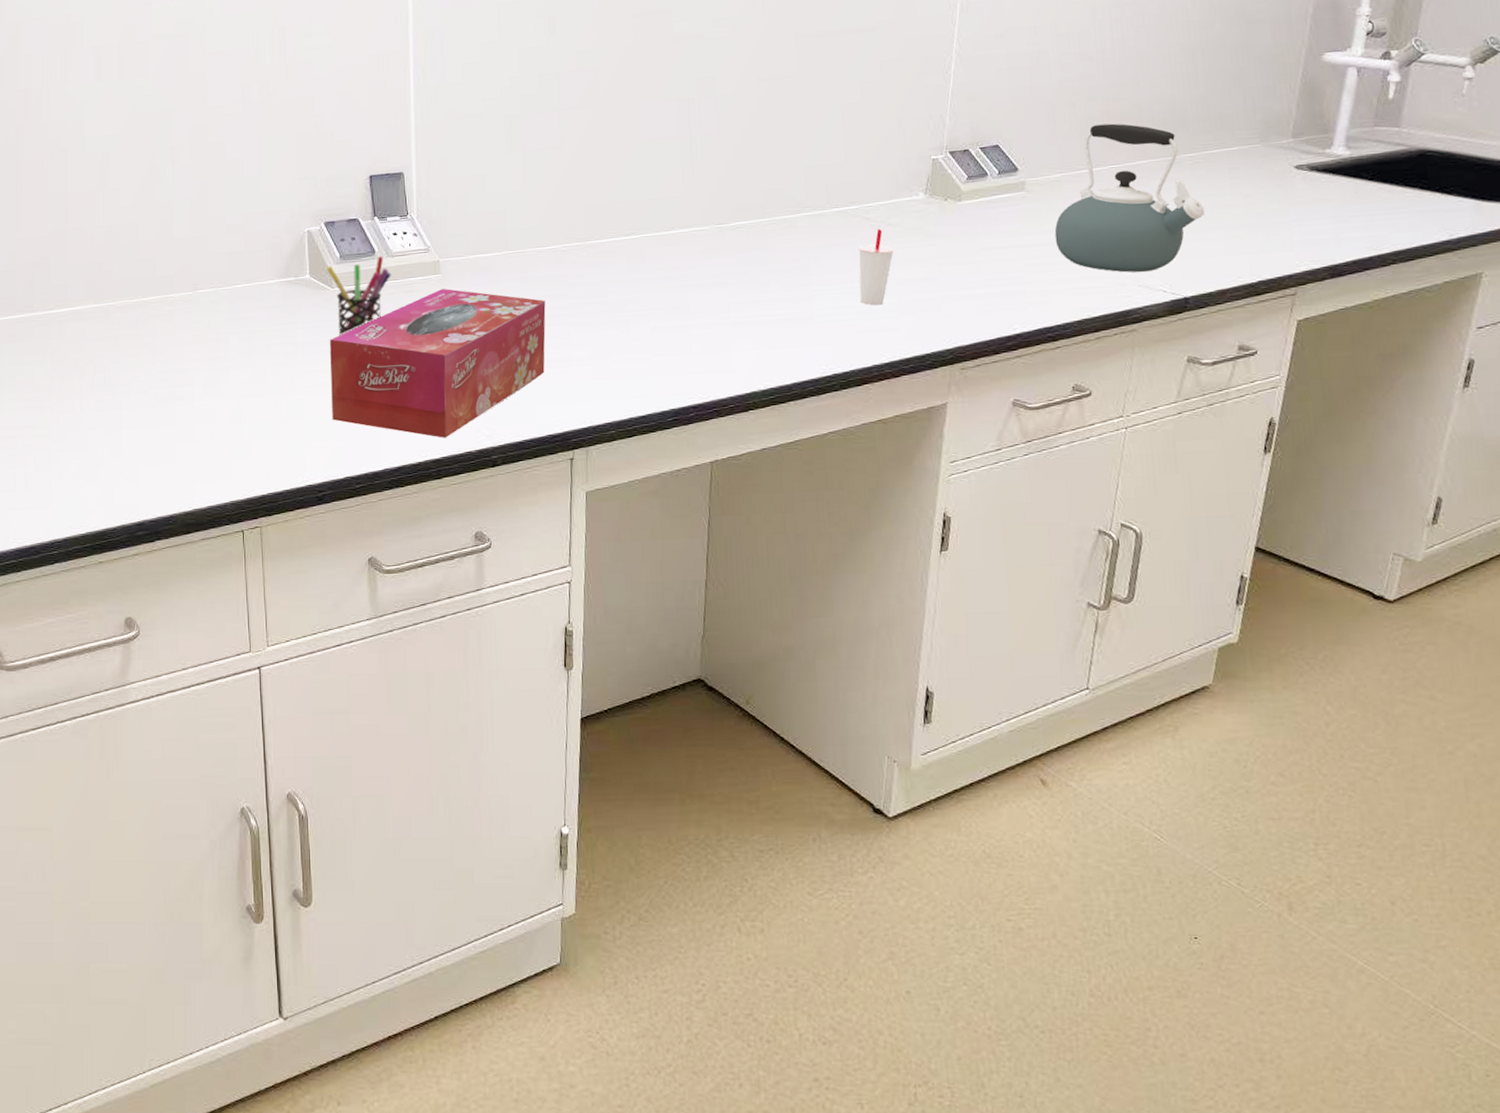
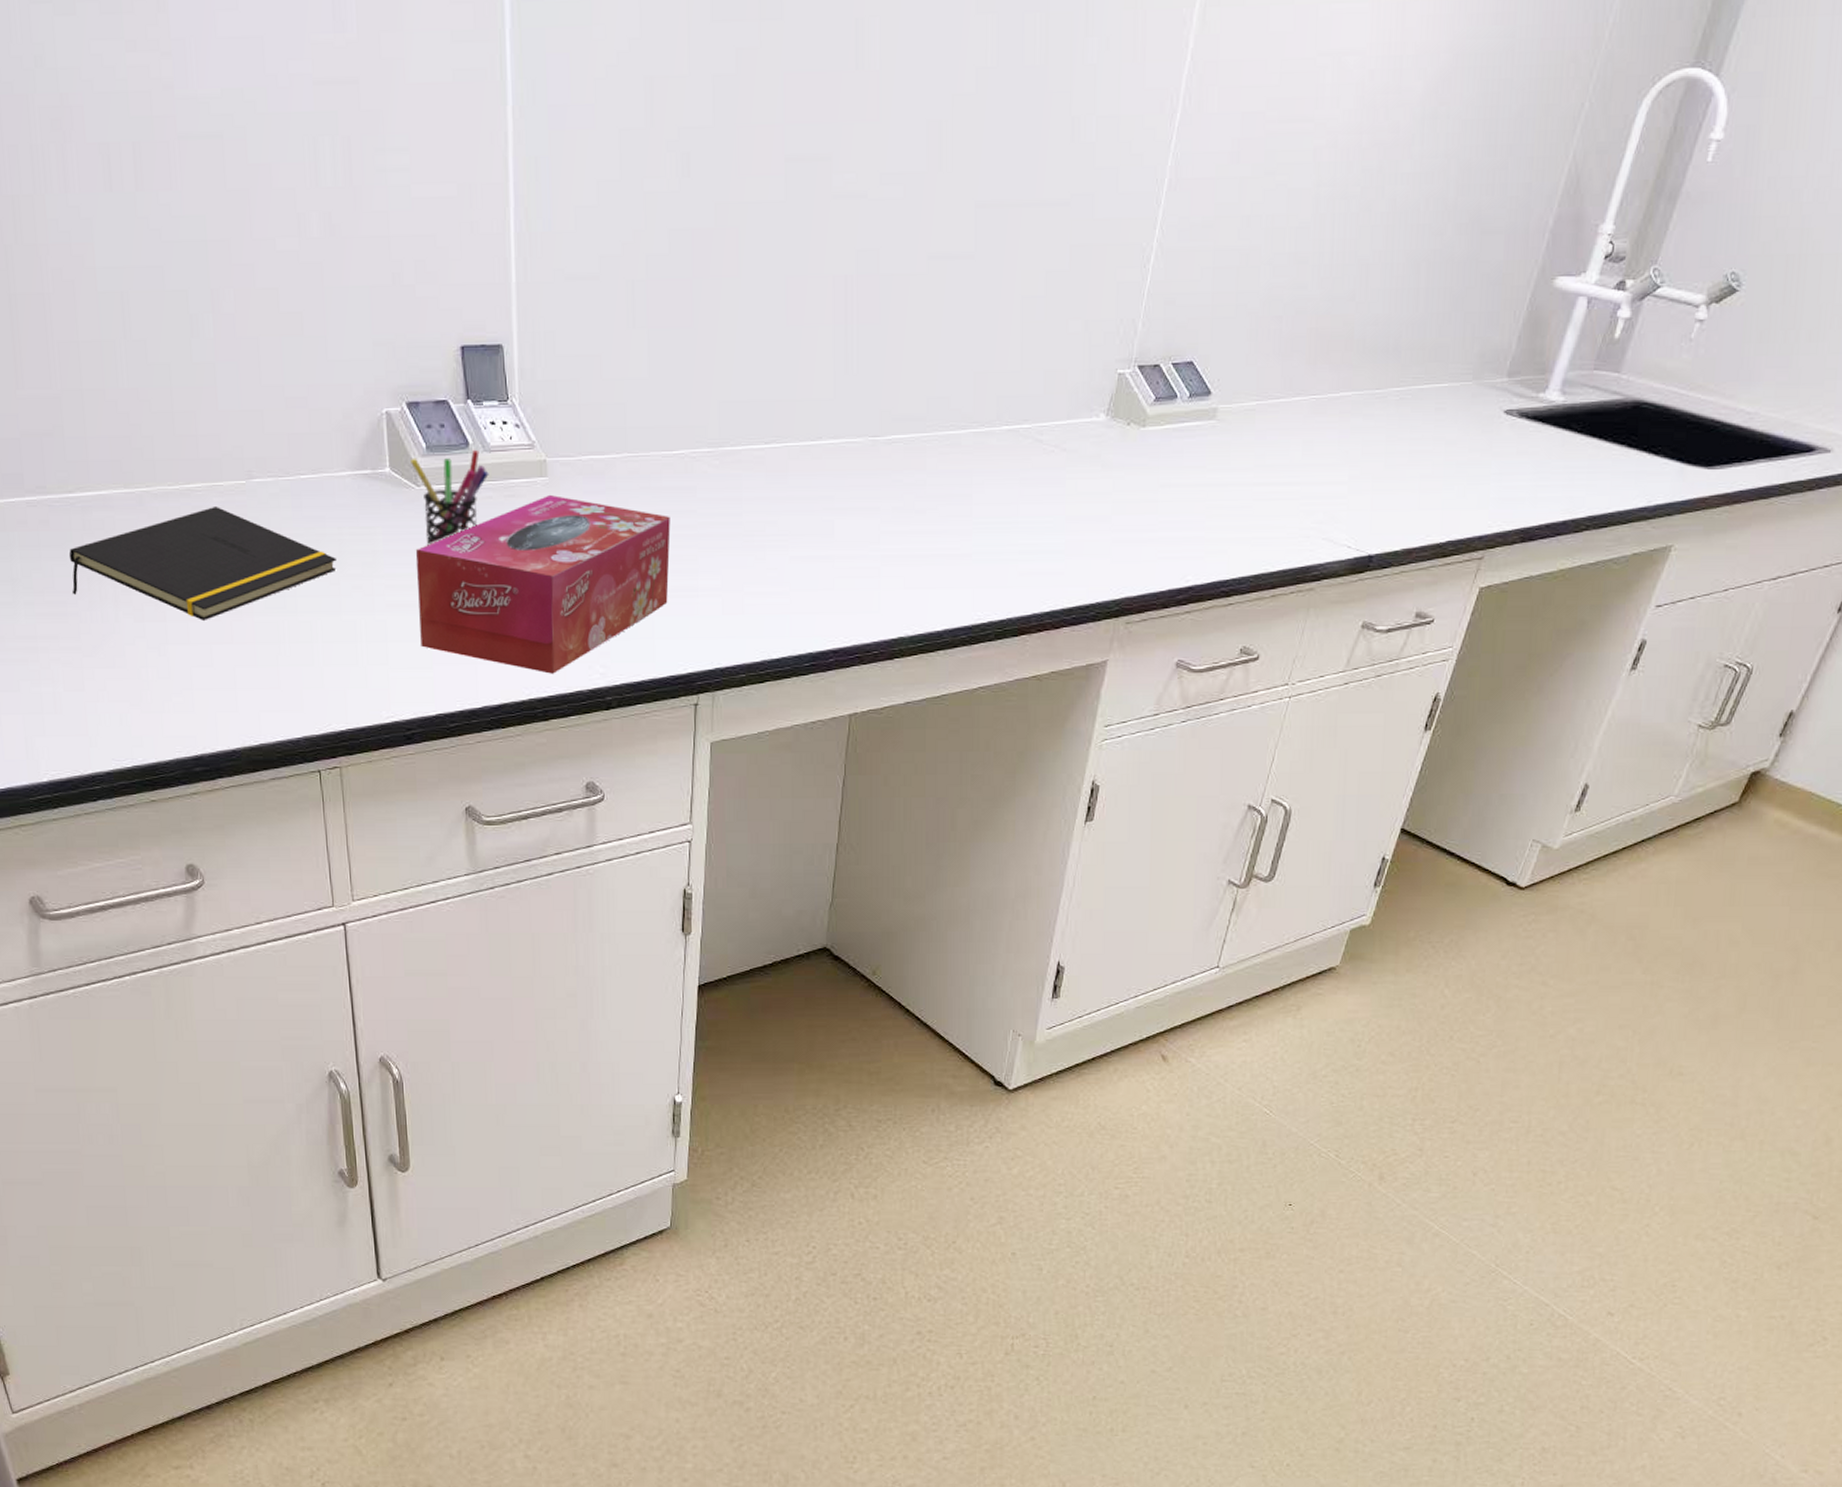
notepad: none [46,314,264,407] -> present [68,507,338,620]
cup: present [859,229,895,306] -> none [1024,454,1067,545]
kettle: present [1054,123,1205,273] -> none [1241,344,1404,523]

